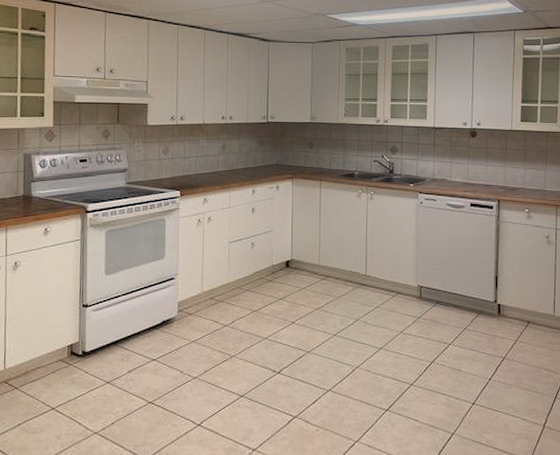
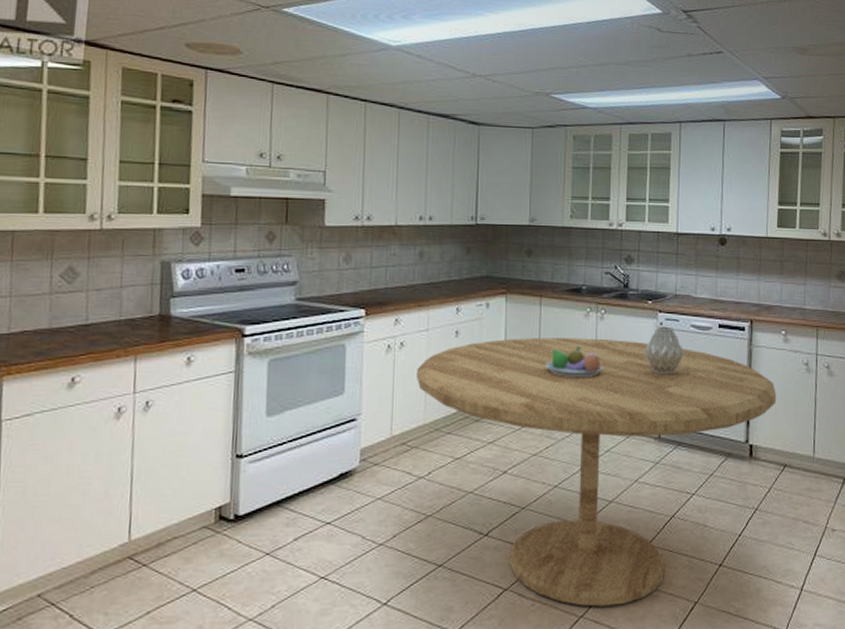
dining table: none [222,214,521,434] -> present [417,338,777,607]
fruit bowl: none [325,220,373,247] -> present [545,345,603,378]
vase: none [407,205,442,245] -> present [644,326,685,375]

